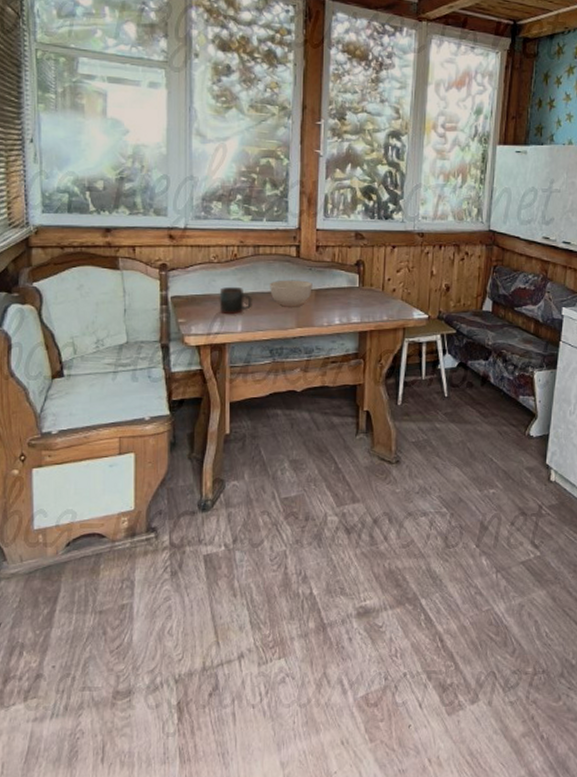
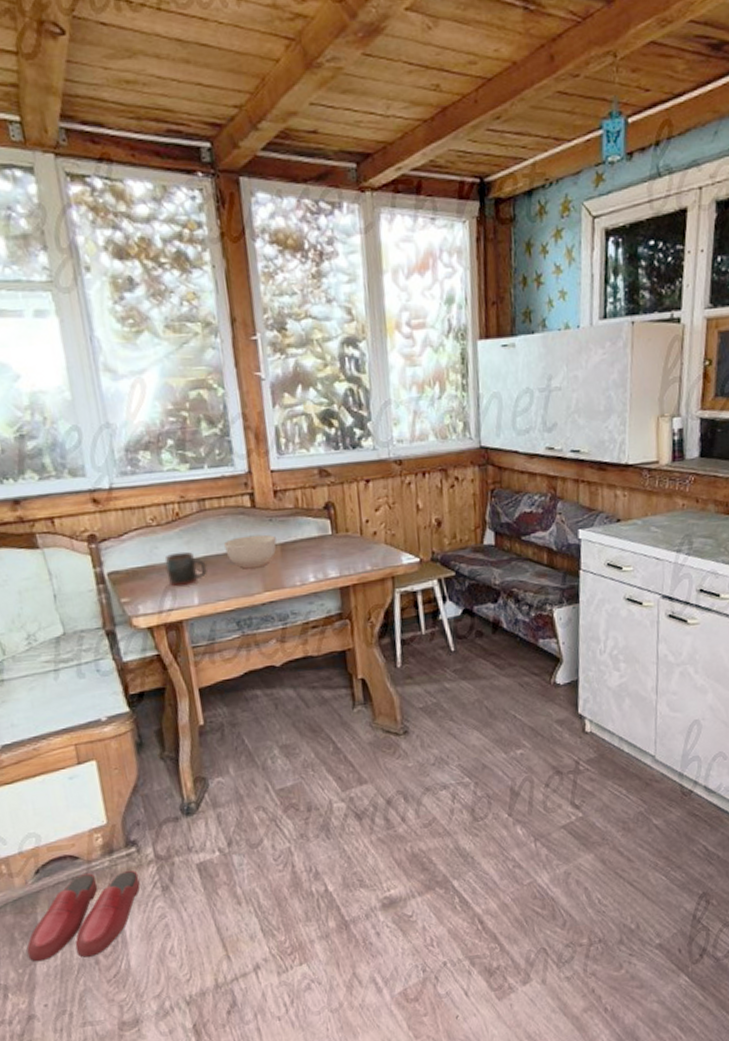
slippers: none [47,552,153,627] -> present [26,869,140,962]

